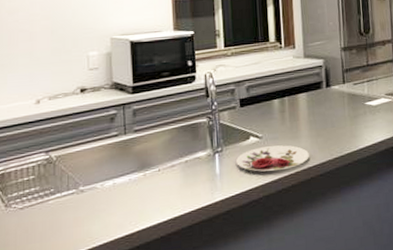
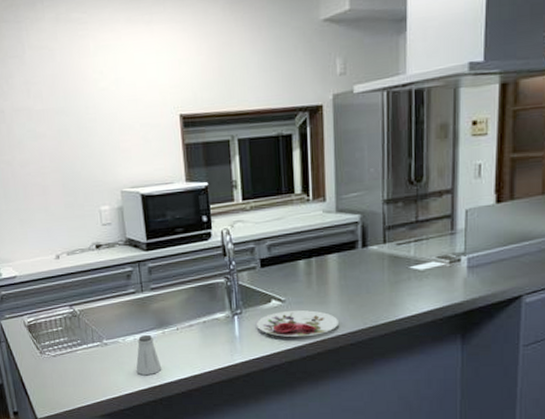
saltshaker: none [113,177,141,222] -> present [136,334,162,375]

